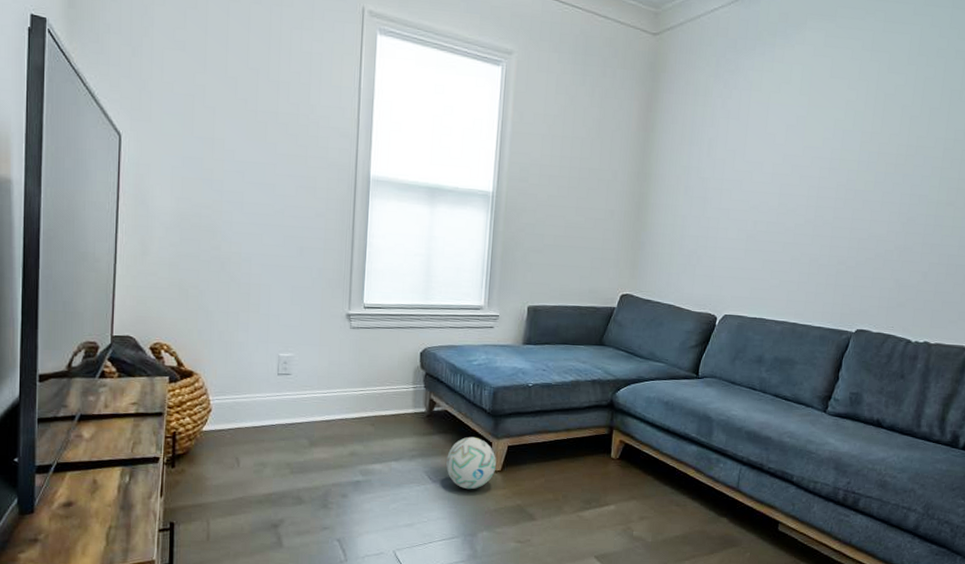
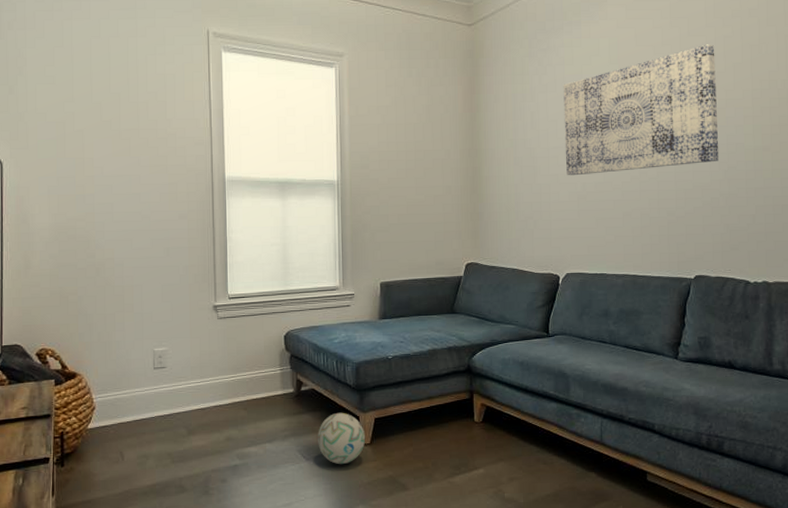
wall art: none [738,83,914,213] -> present [563,44,719,176]

